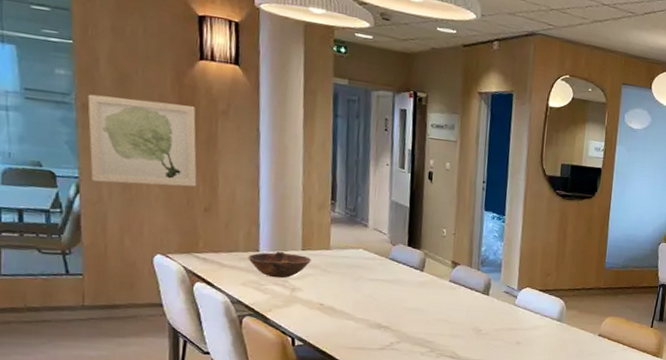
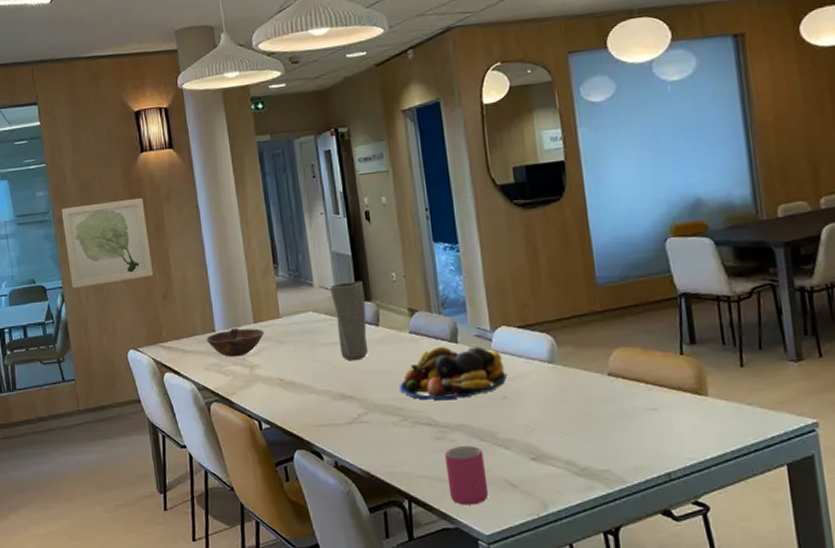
vase: none [383,229,416,298] -> present [330,280,369,361]
fruit bowl: none [432,296,523,340] -> present [400,346,507,400]

